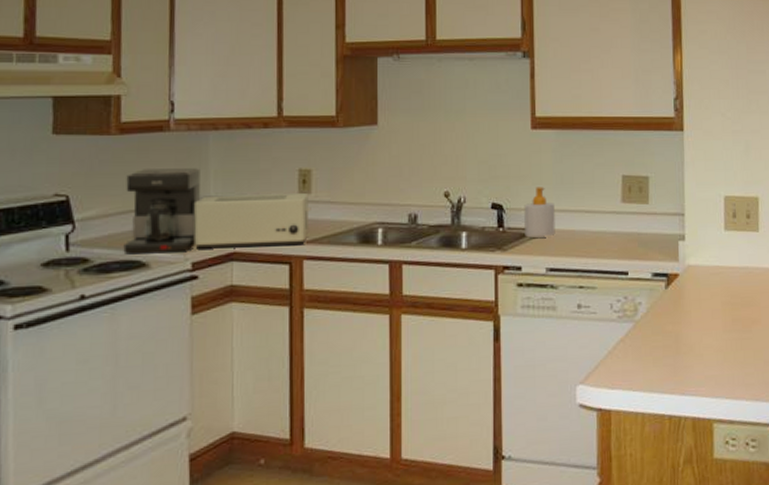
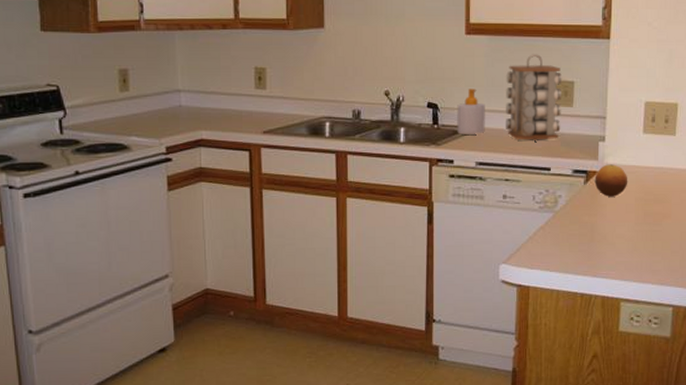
coffee maker: present [123,168,201,253] -> none [106,64,171,137]
toaster: present [193,193,311,249] -> none [164,89,267,135]
spice rack: none [576,148,637,242] -> present [505,54,563,140]
fruit: none [676,265,713,302] -> present [594,164,628,197]

